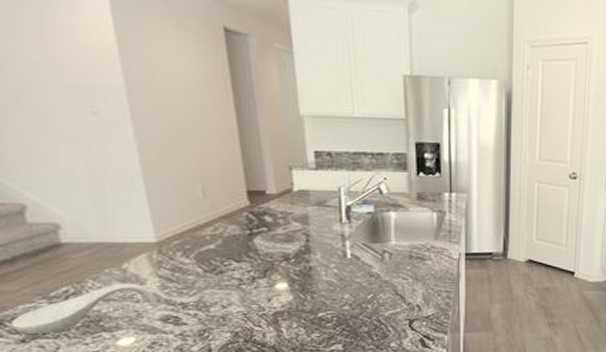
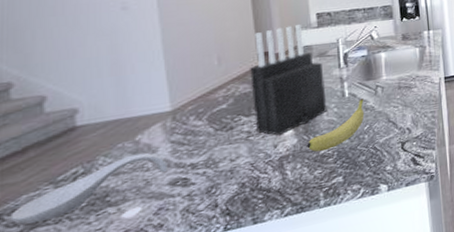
knife block: none [239,162,326,290] -> present [250,25,327,137]
fruit: none [303,263,369,314] -> present [307,99,365,152]

